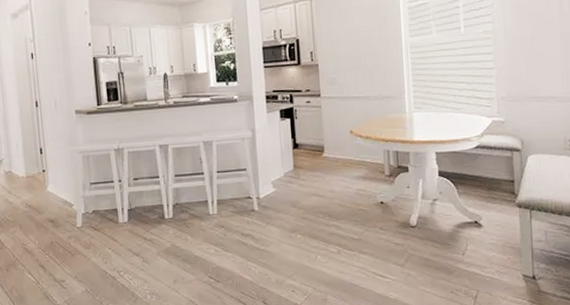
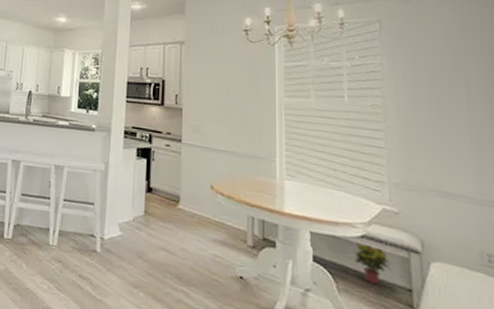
potted plant: none [471,152,499,183] -> present [355,241,392,284]

